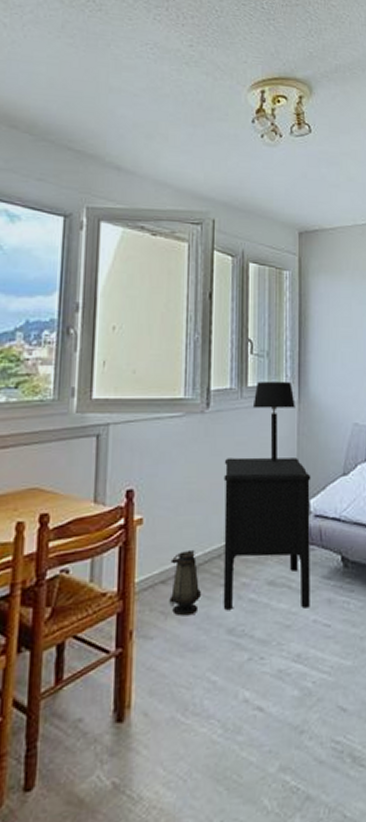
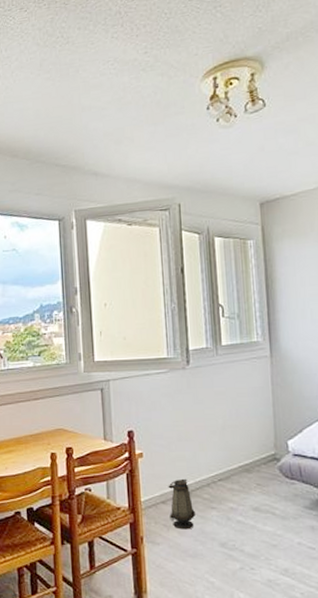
nightstand: present [223,457,311,610] -> none [206,405,294,532]
table lamp: present [252,381,295,463] -> none [227,338,268,409]

